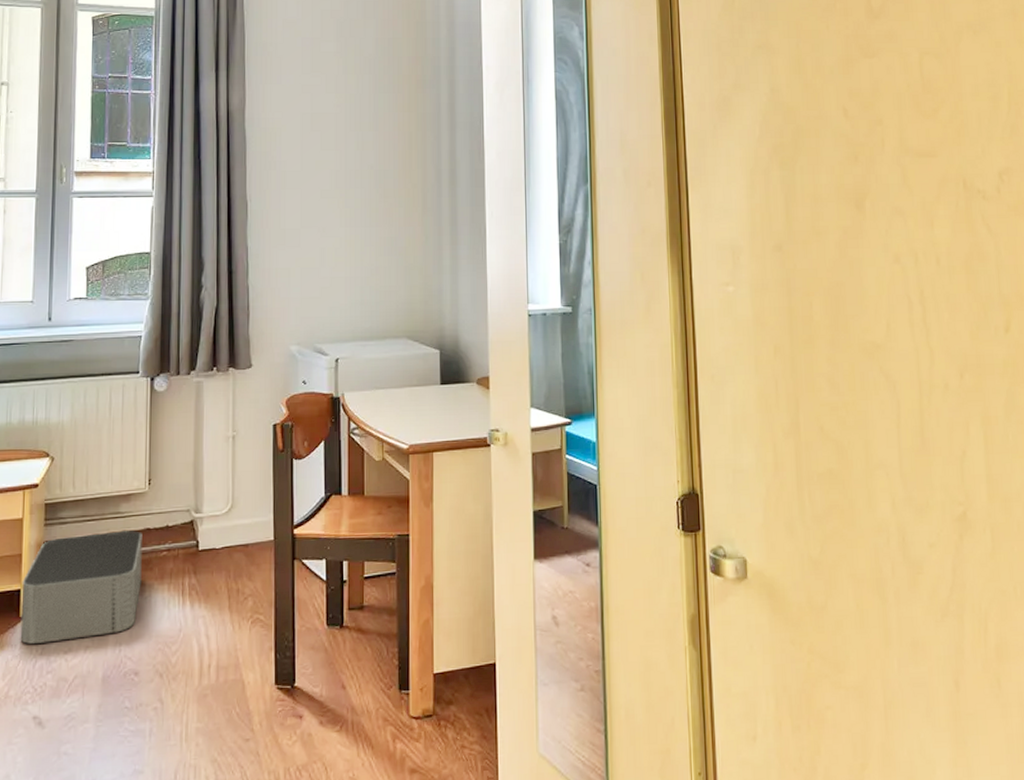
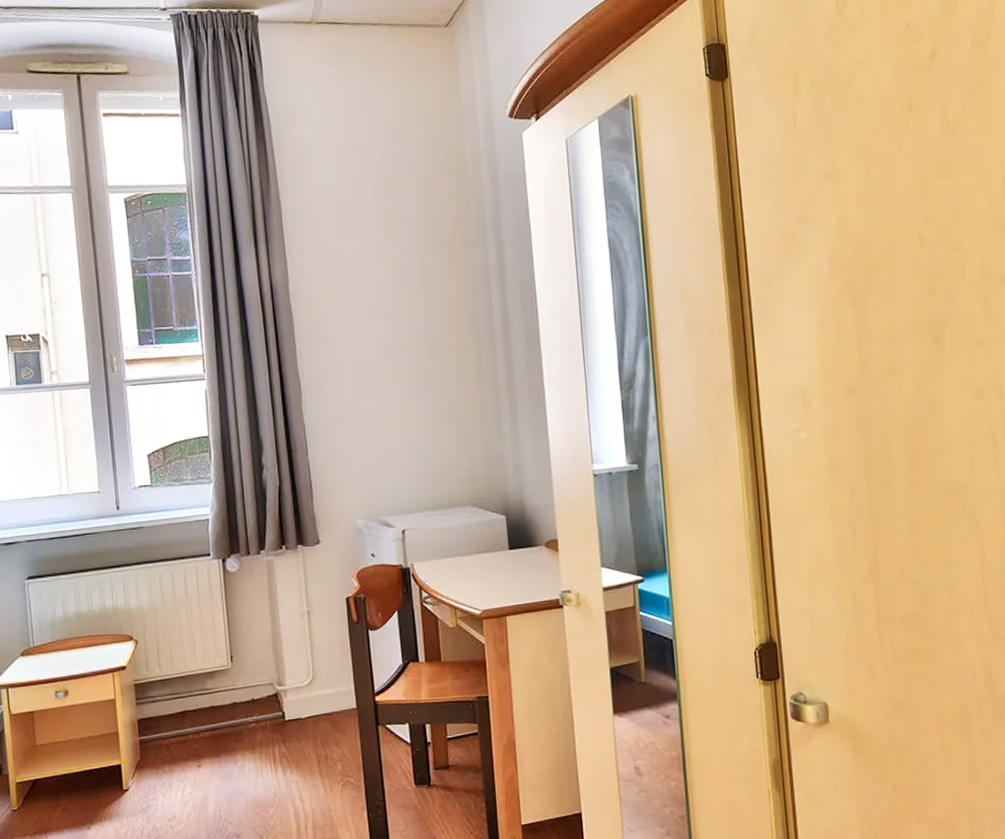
storage bin: present [20,531,142,644] -> none [121,705,234,814]

